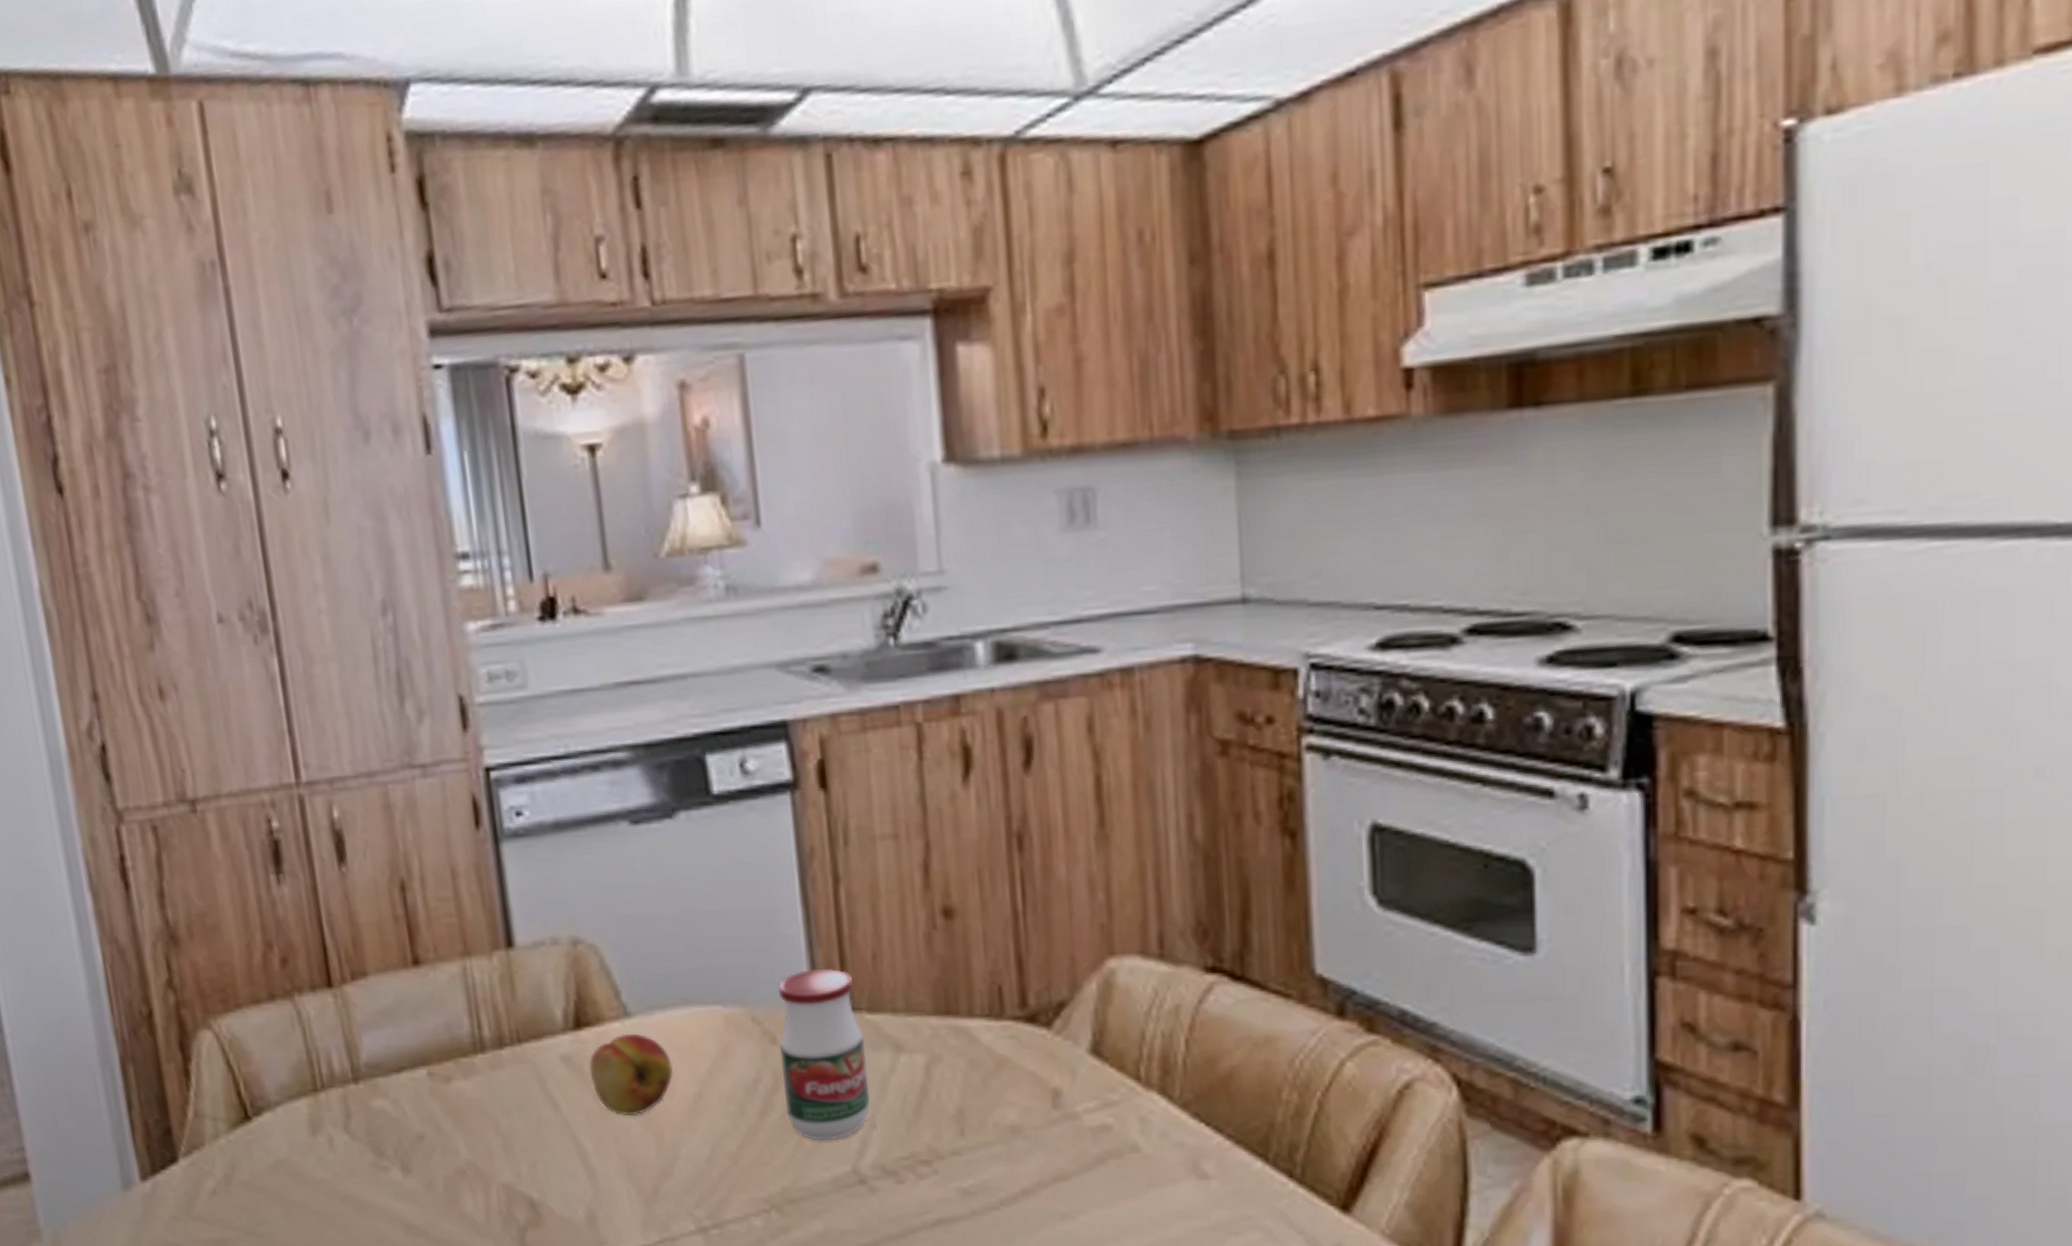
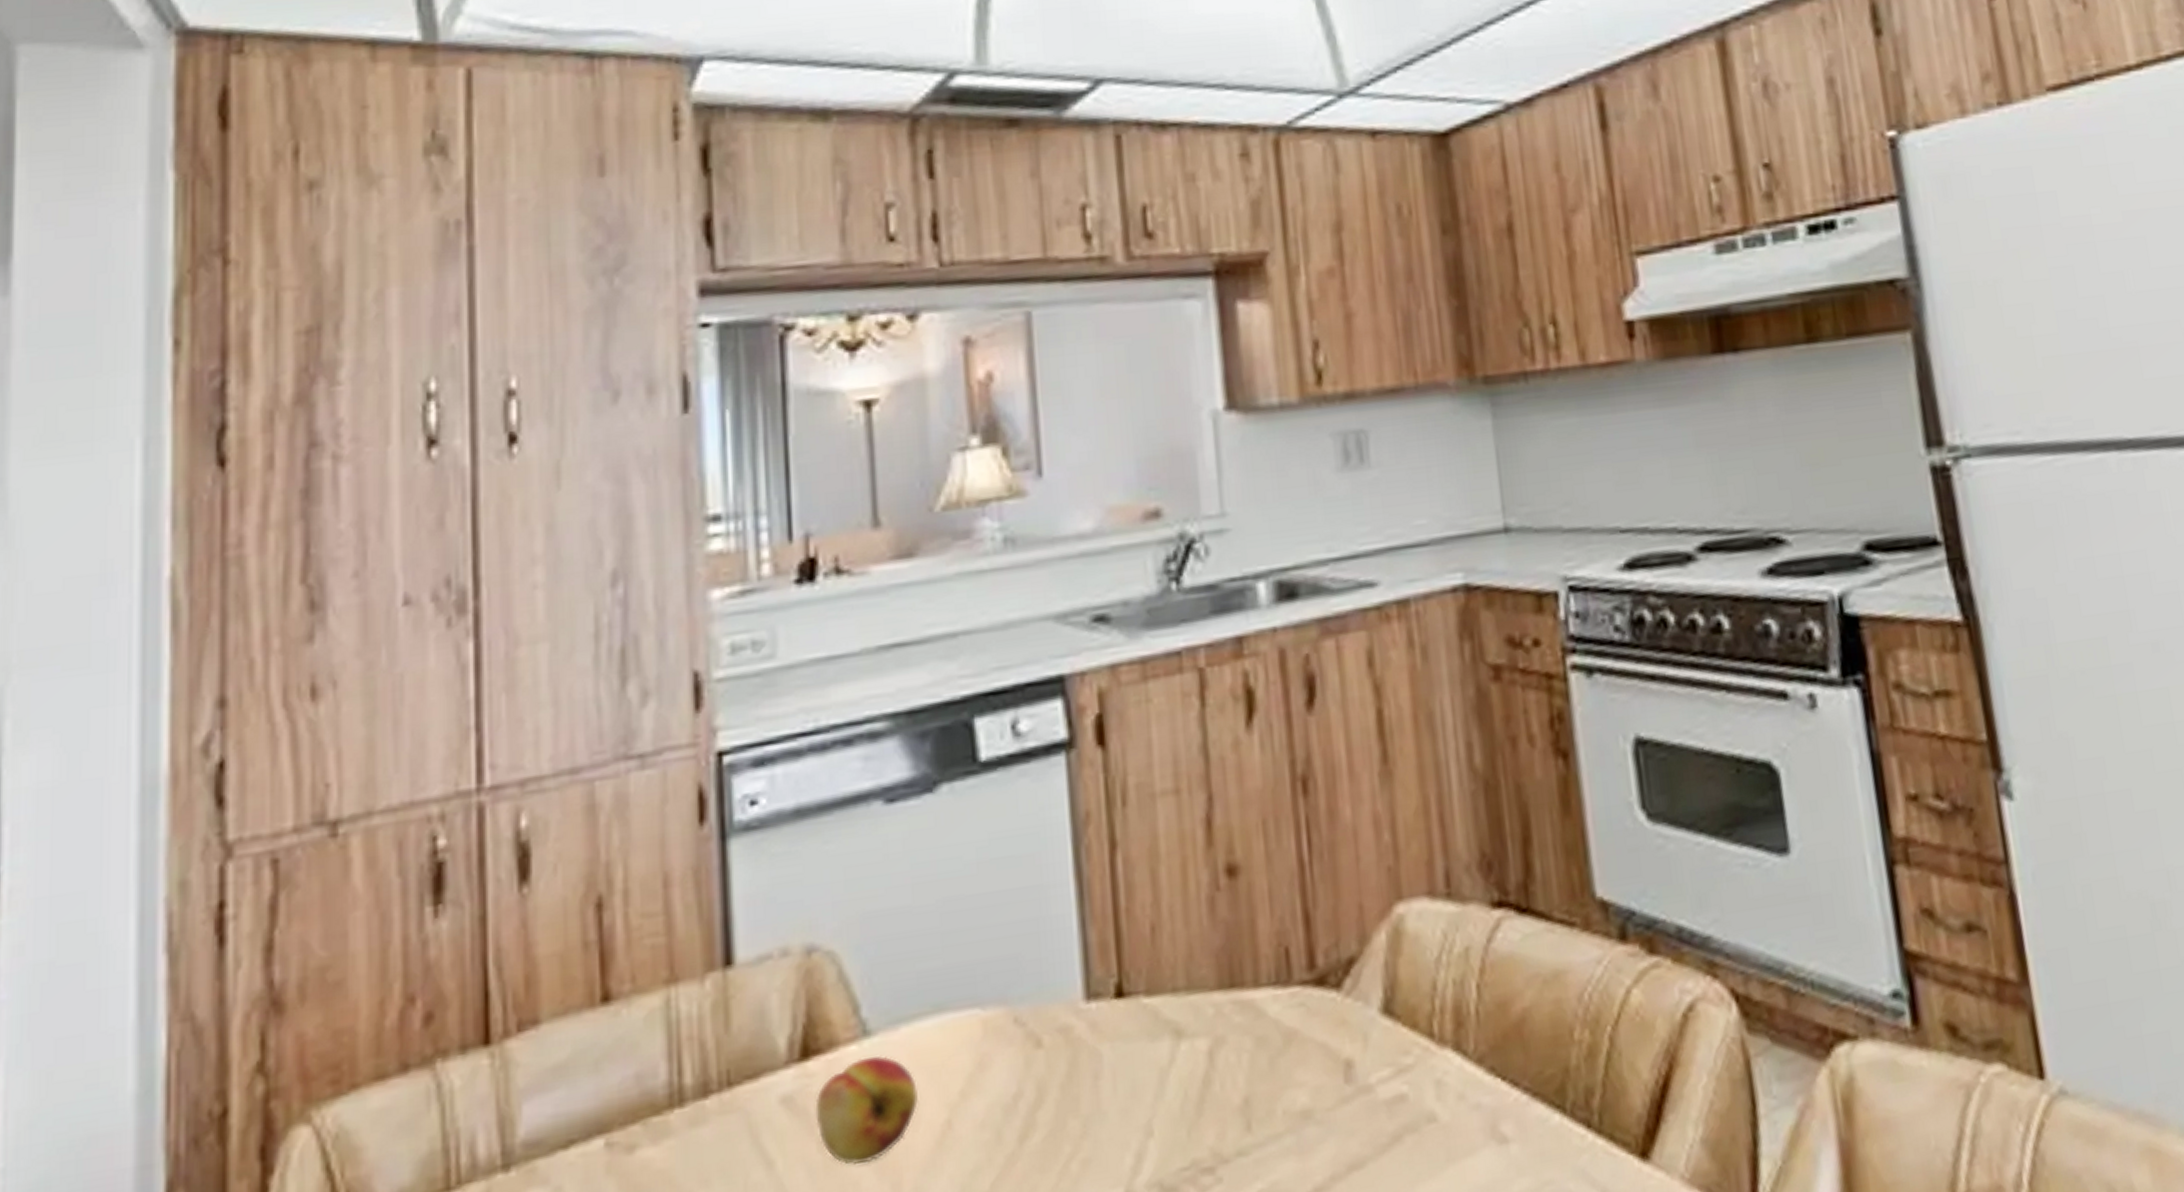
jar: present [778,968,870,1141] -> none [1045,948,1146,1163]

